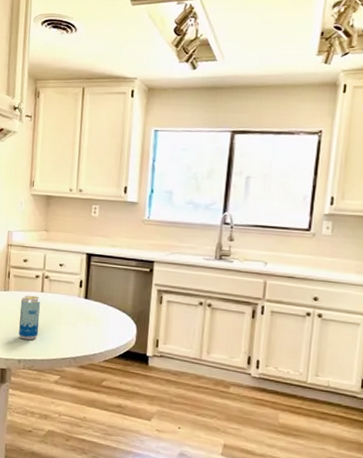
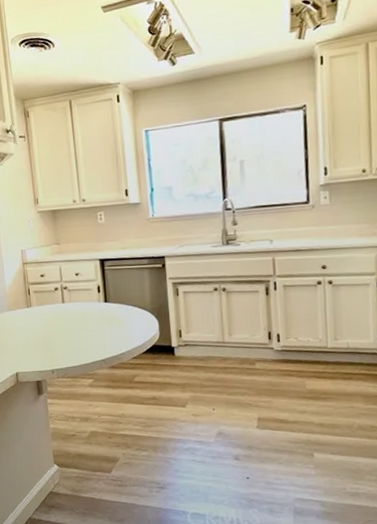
beverage can: present [19,295,41,341] -> none [44,307,66,351]

